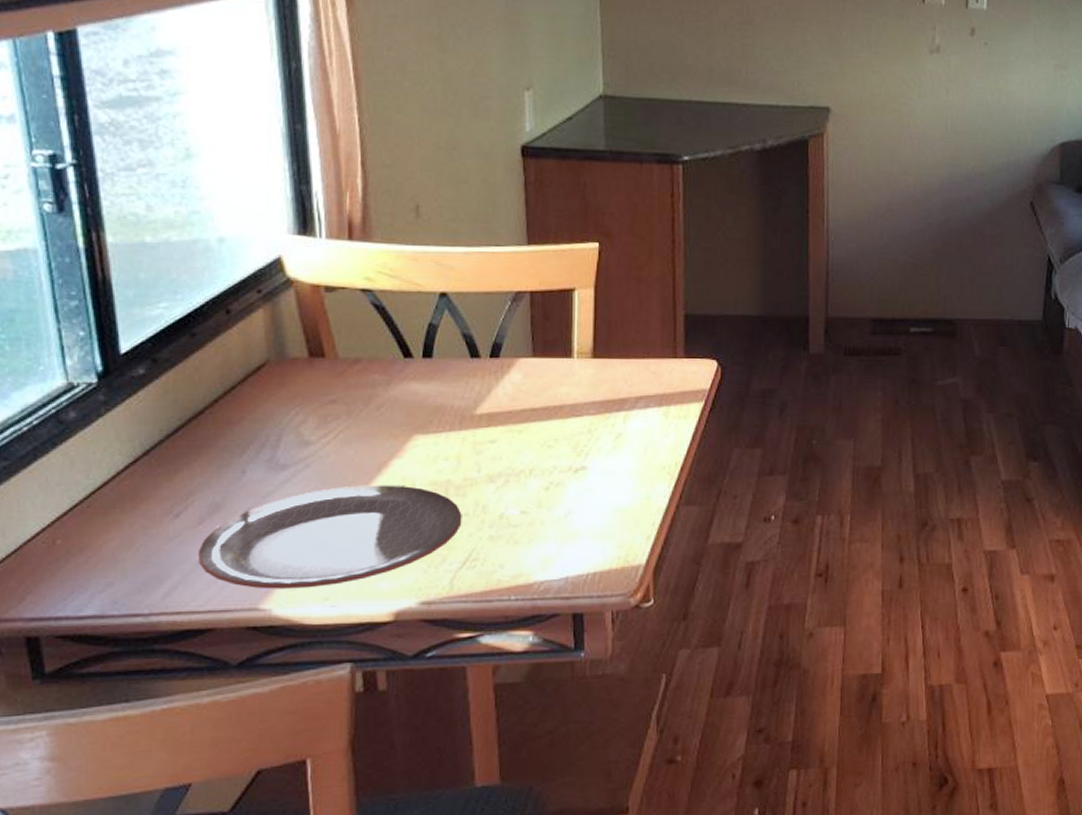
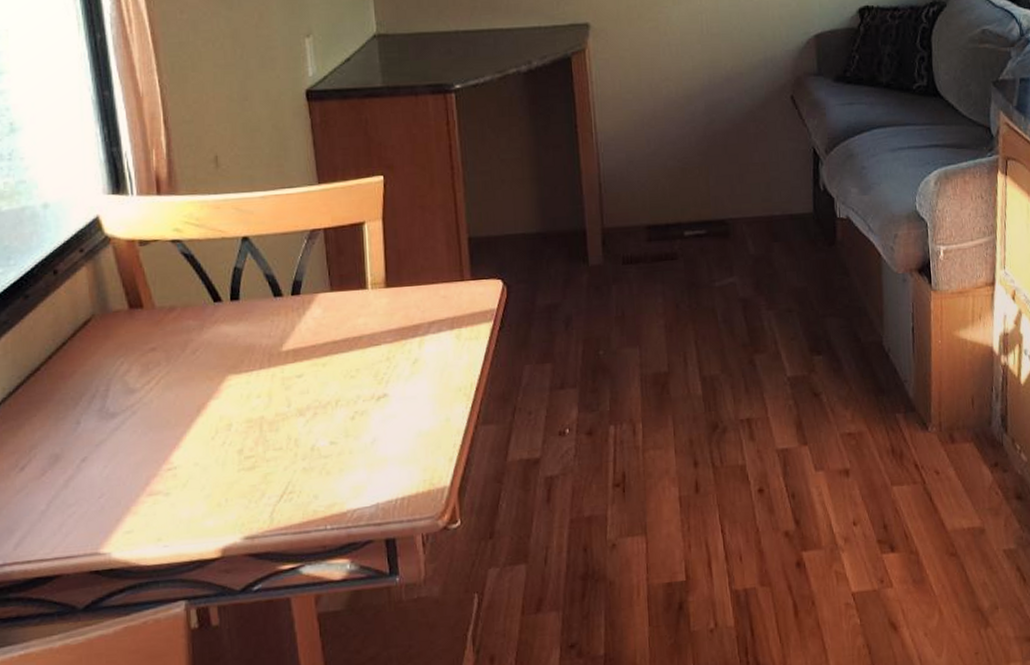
plate: present [199,485,462,589] -> none [43,425,277,534]

